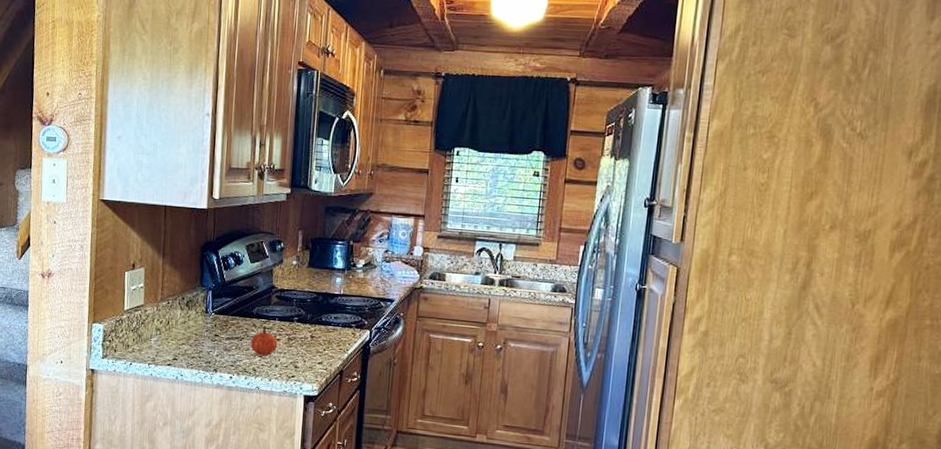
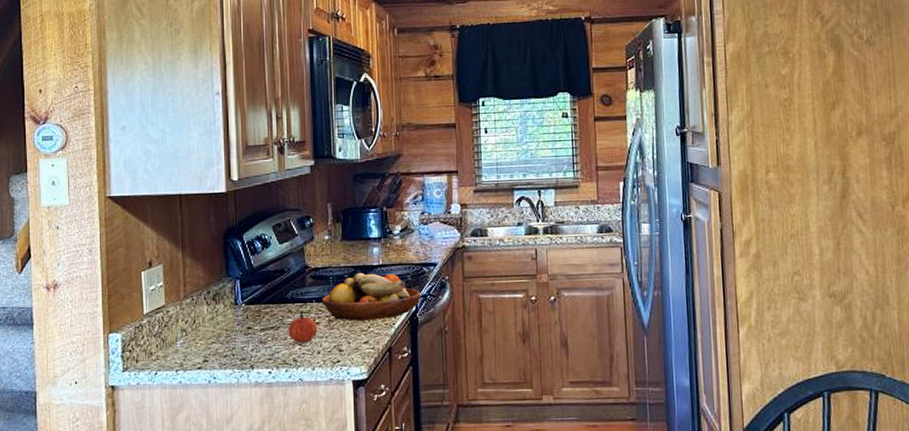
fruit bowl: none [284,298,376,345] -> present [322,272,421,321]

